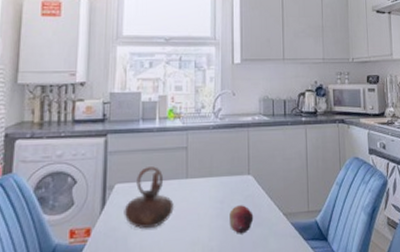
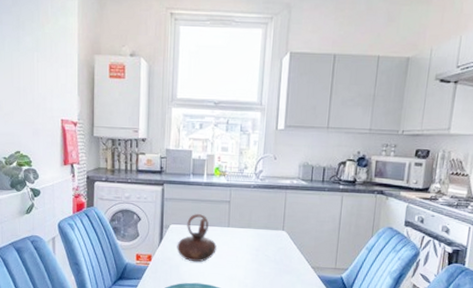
fruit: present [229,205,254,234] -> none [263,254,285,278]

